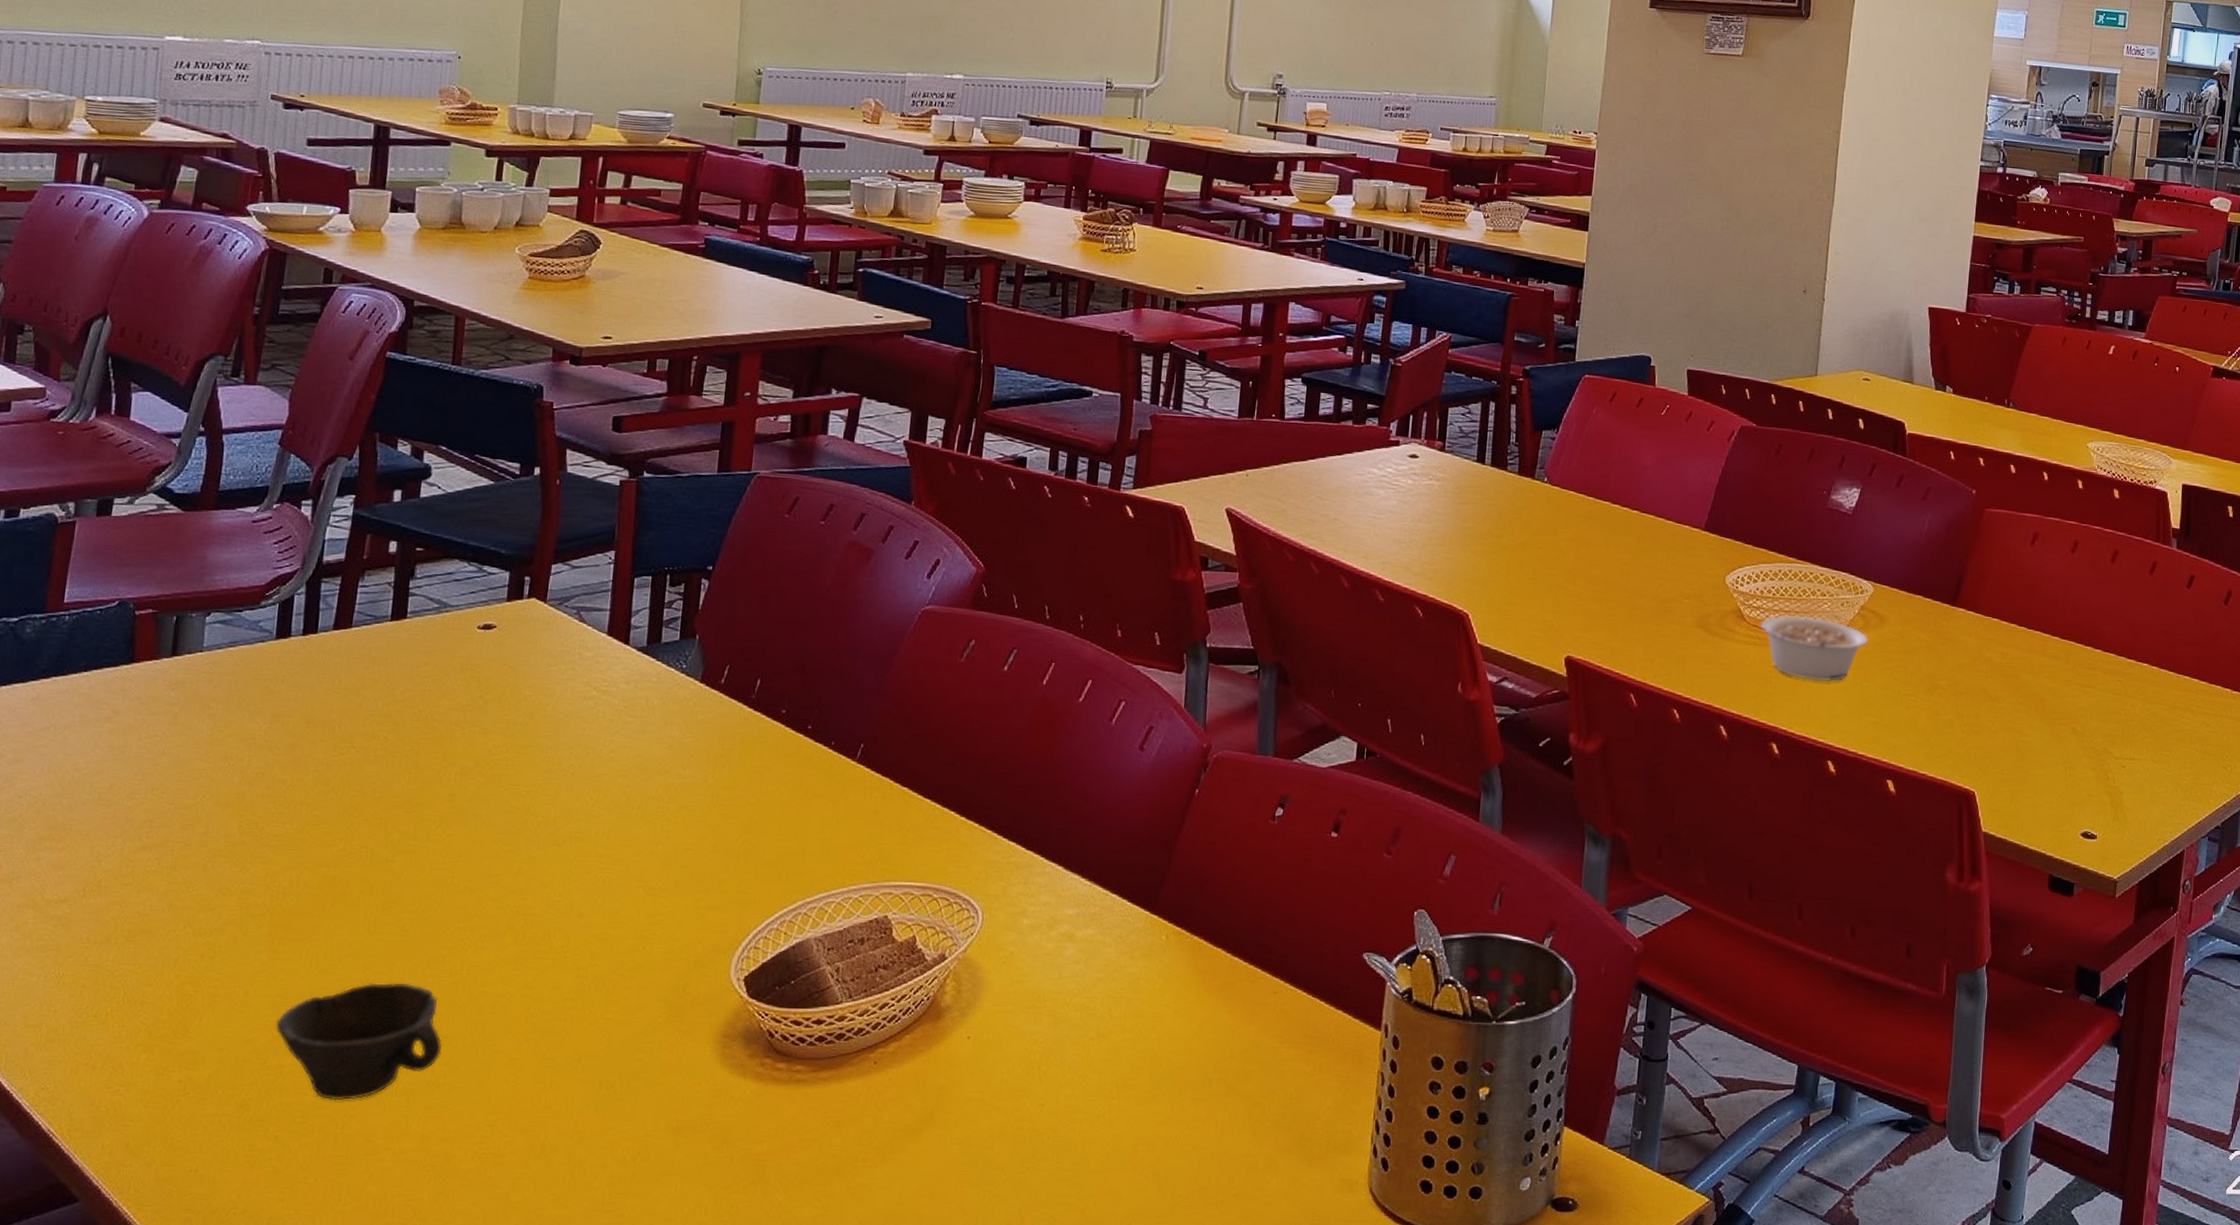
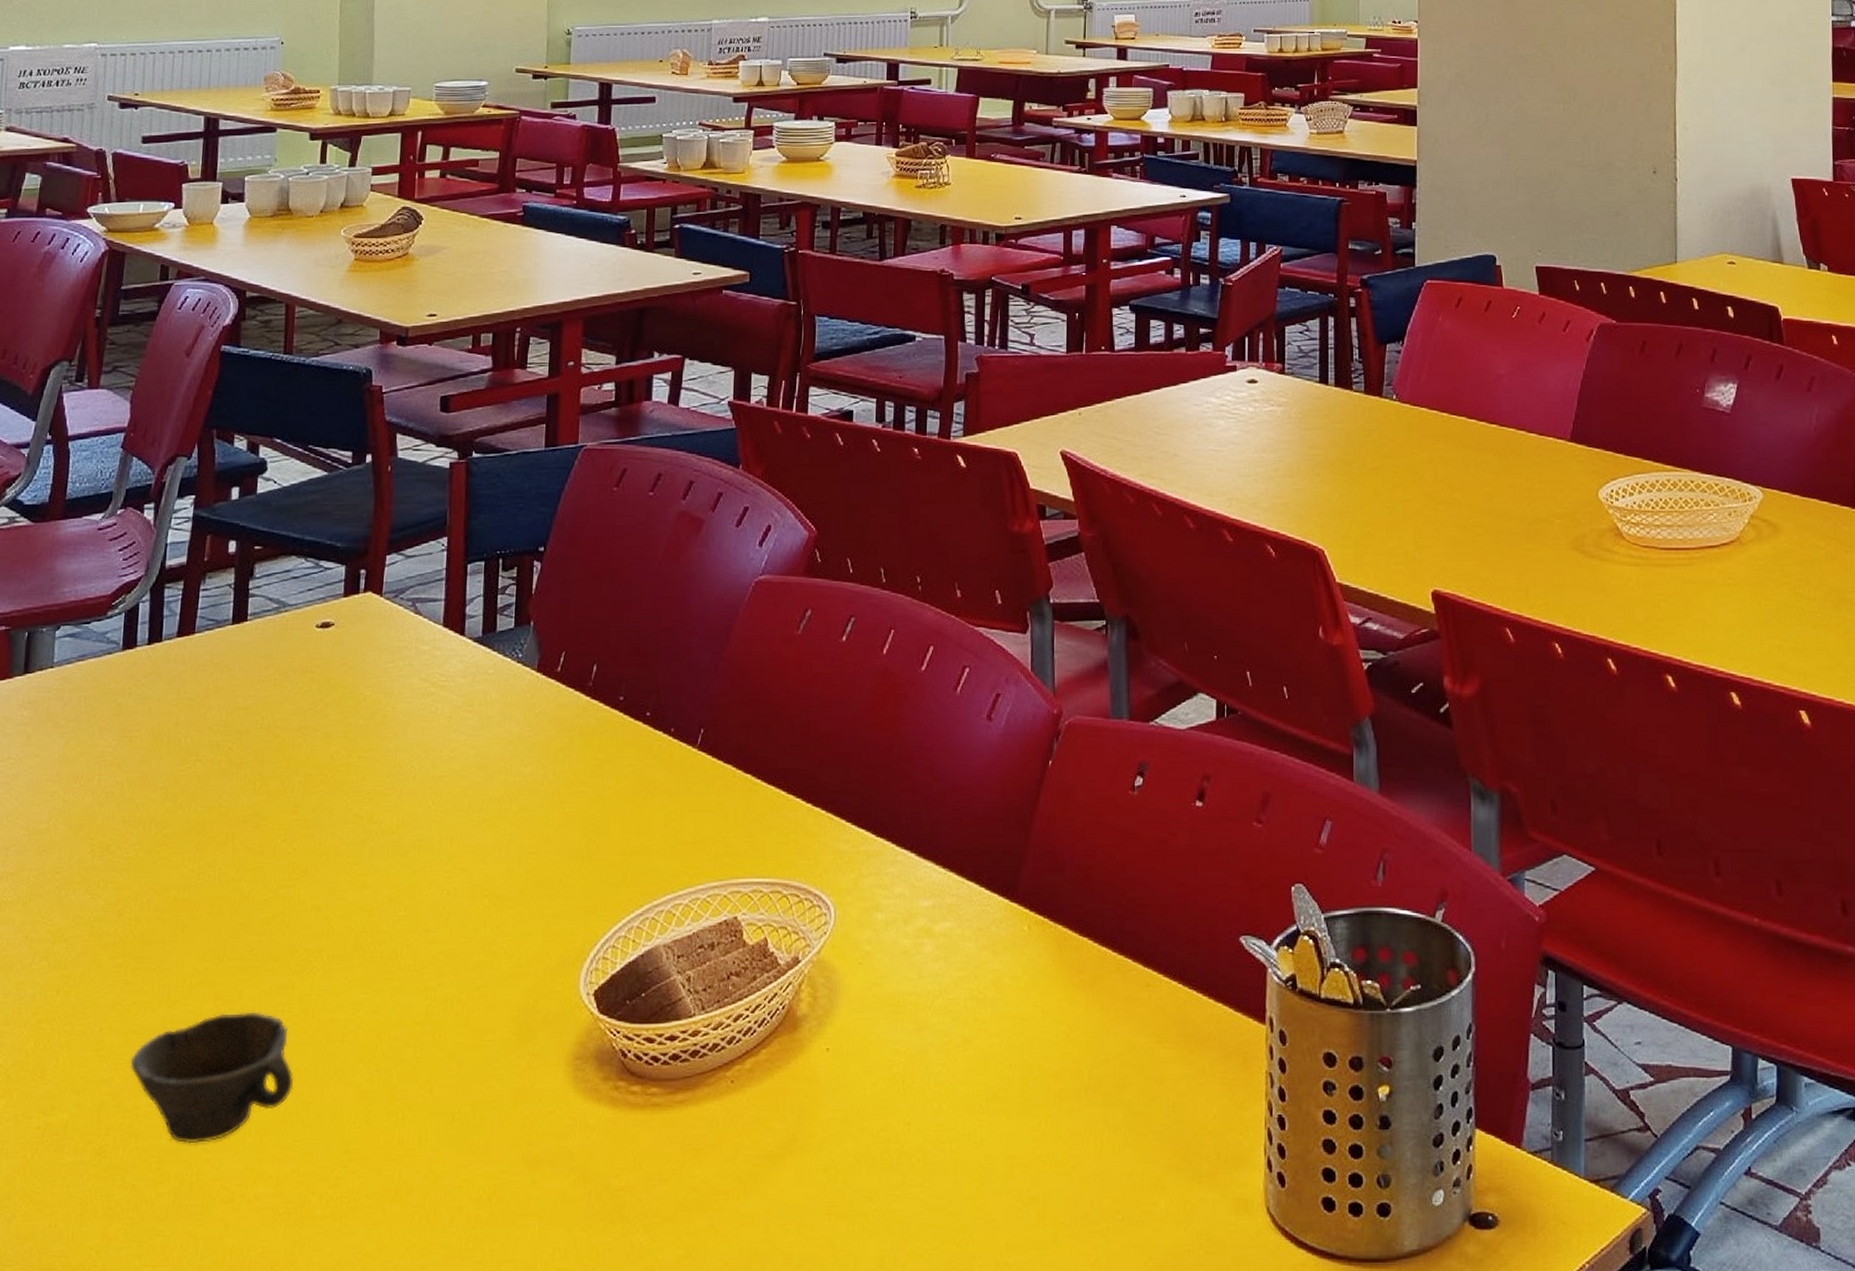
legume: present [1760,616,1869,682] -> none [1642,530,1763,603]

